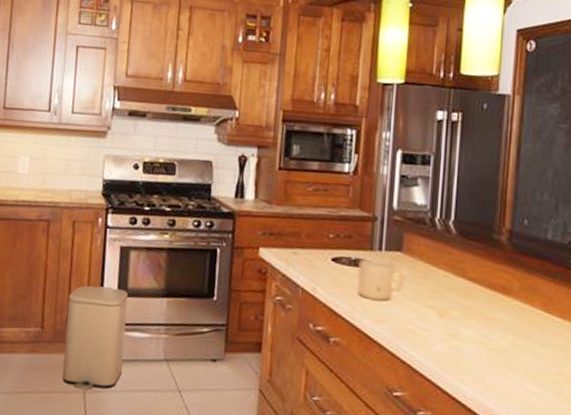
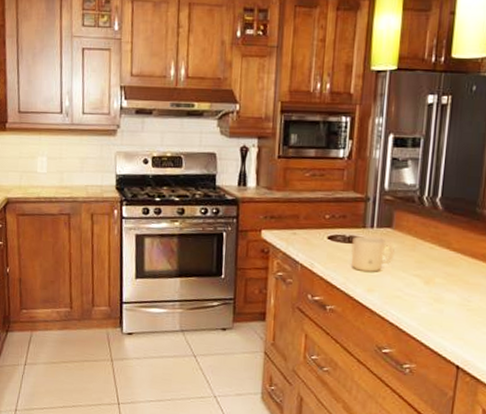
pedal bin: present [62,285,128,390] -> none [91,270,145,358]

